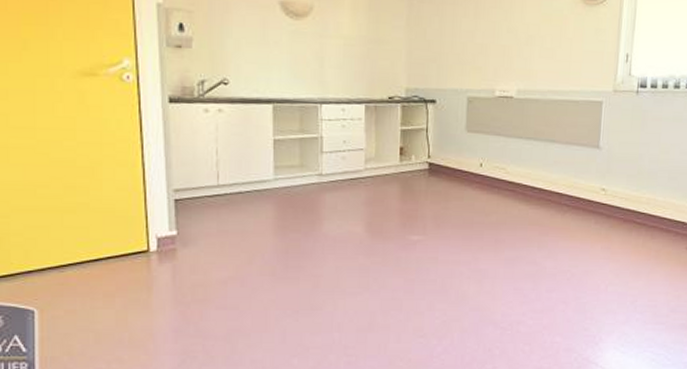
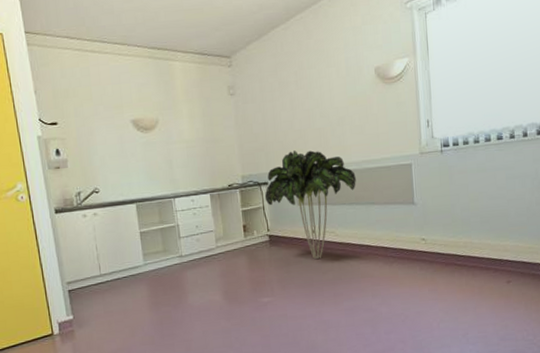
indoor plant: none [430,67,538,197] -> present [264,150,356,259]

